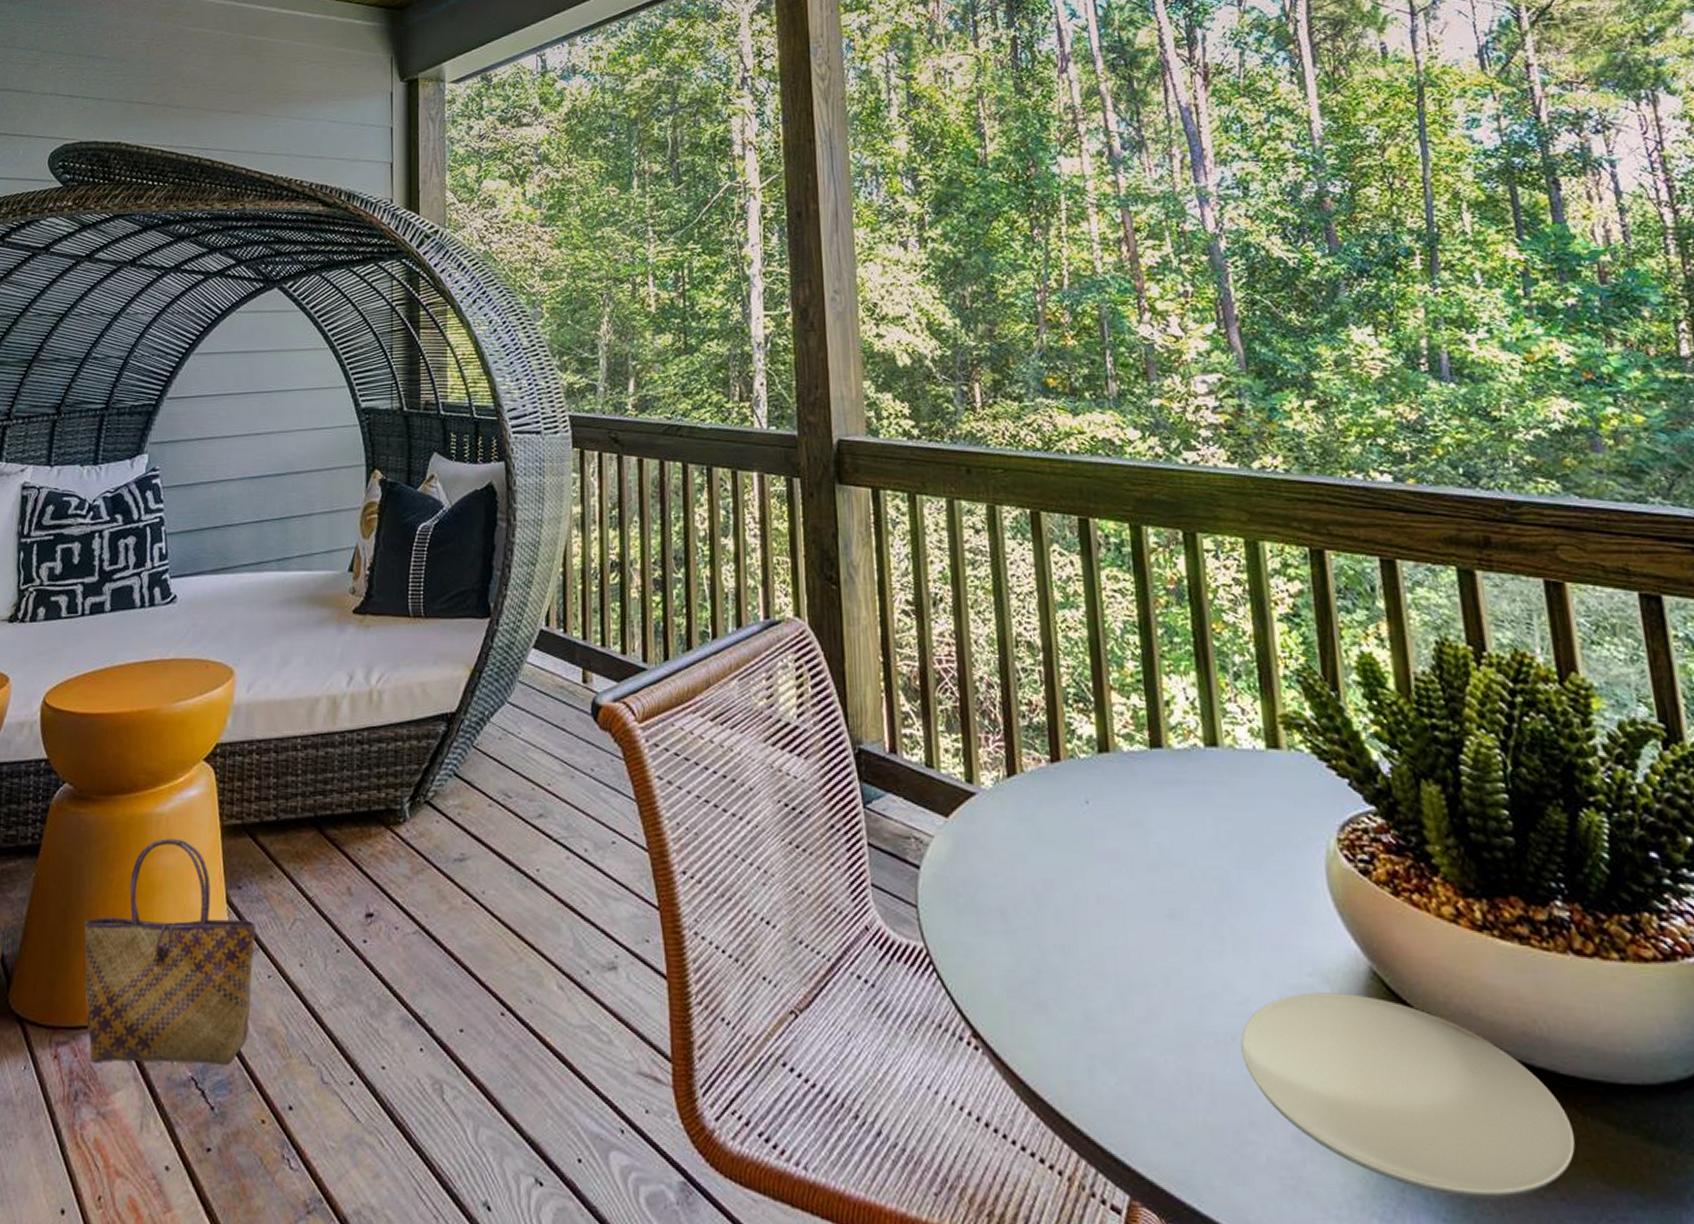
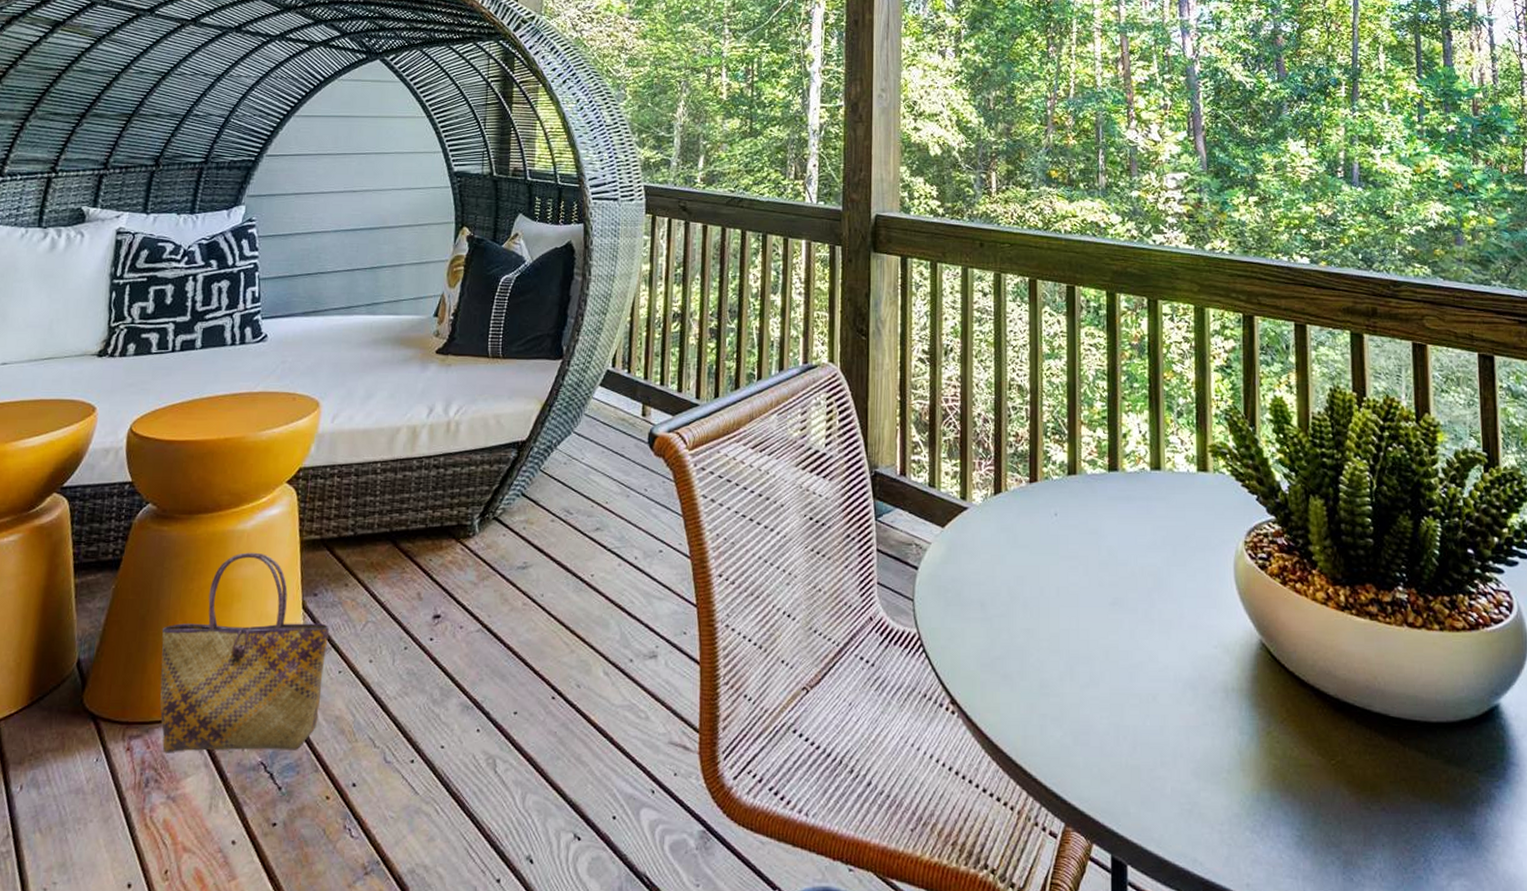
plate: present [1241,992,1575,1199] -> none [1159,660,1395,812]

